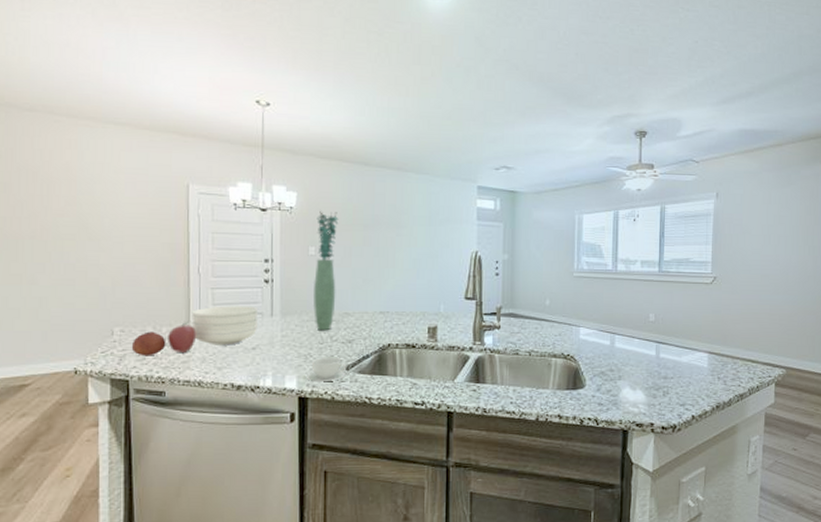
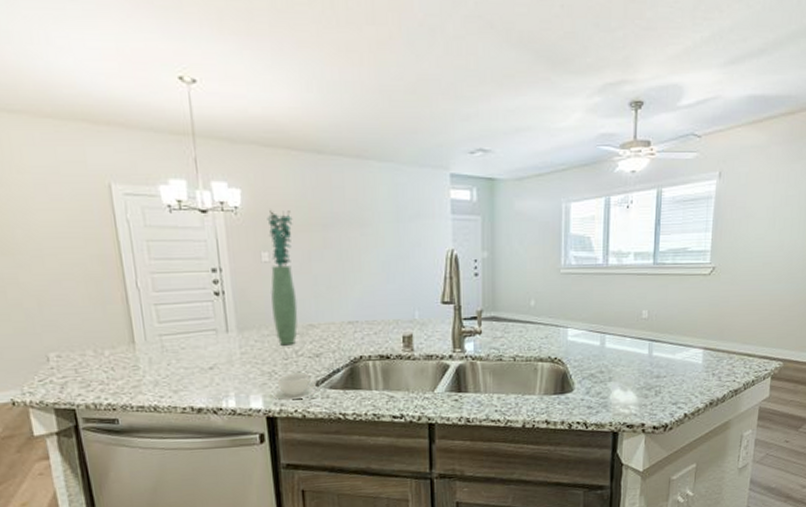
fruit: present [131,331,166,356] -> none [72,355,112,383]
fruit: present [168,322,197,352] -> none [112,343,145,377]
bowl: present [191,306,259,346] -> none [135,322,213,367]

